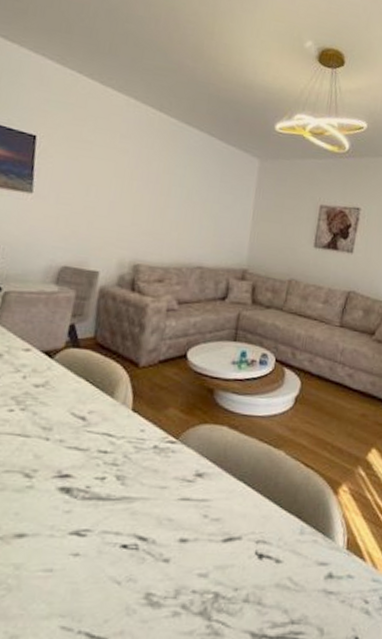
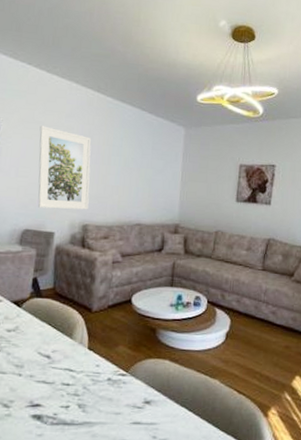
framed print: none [80,145,149,248] -> present [37,126,91,210]

